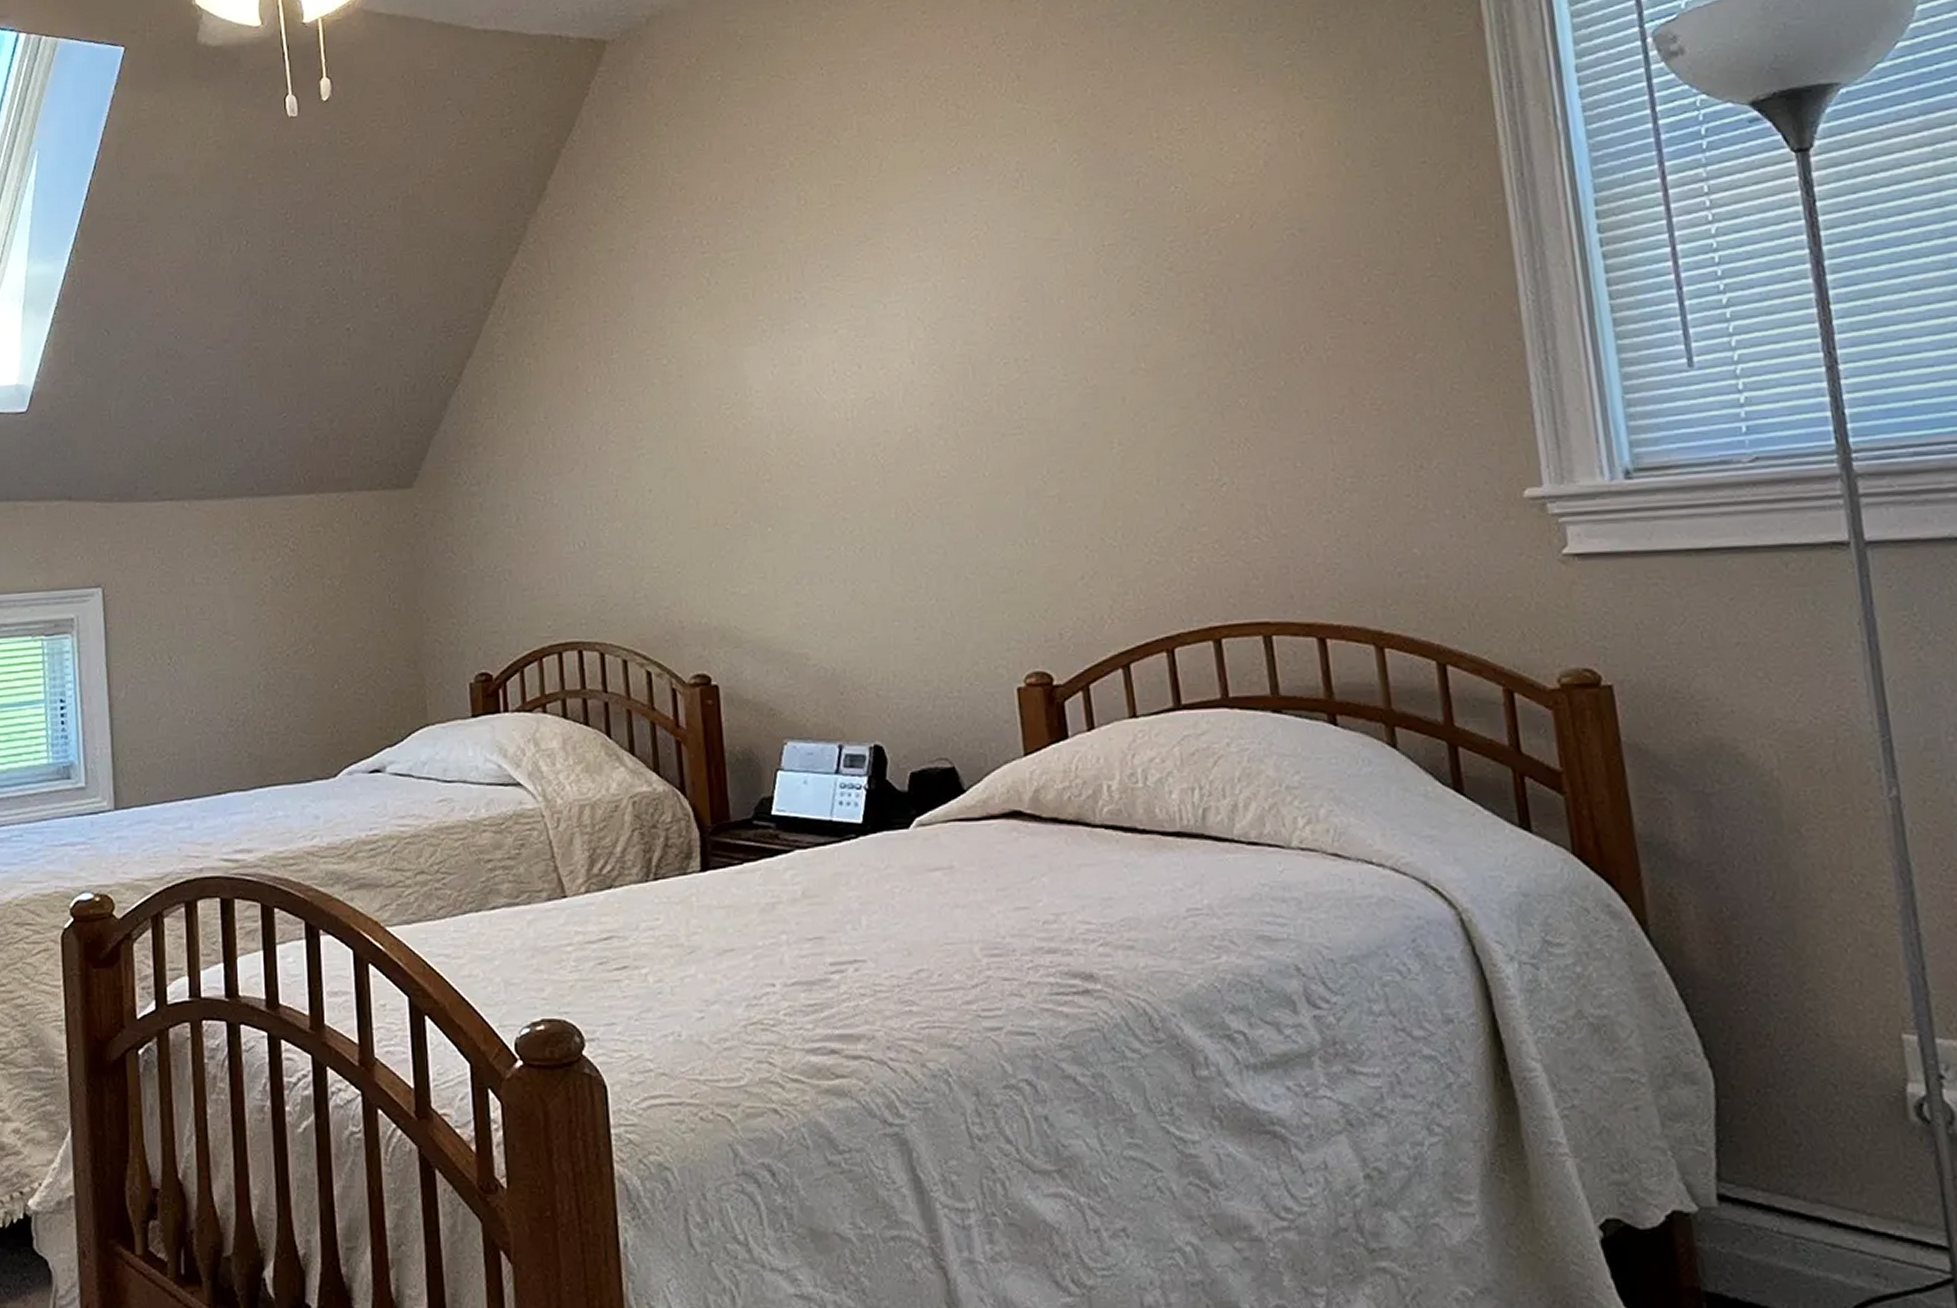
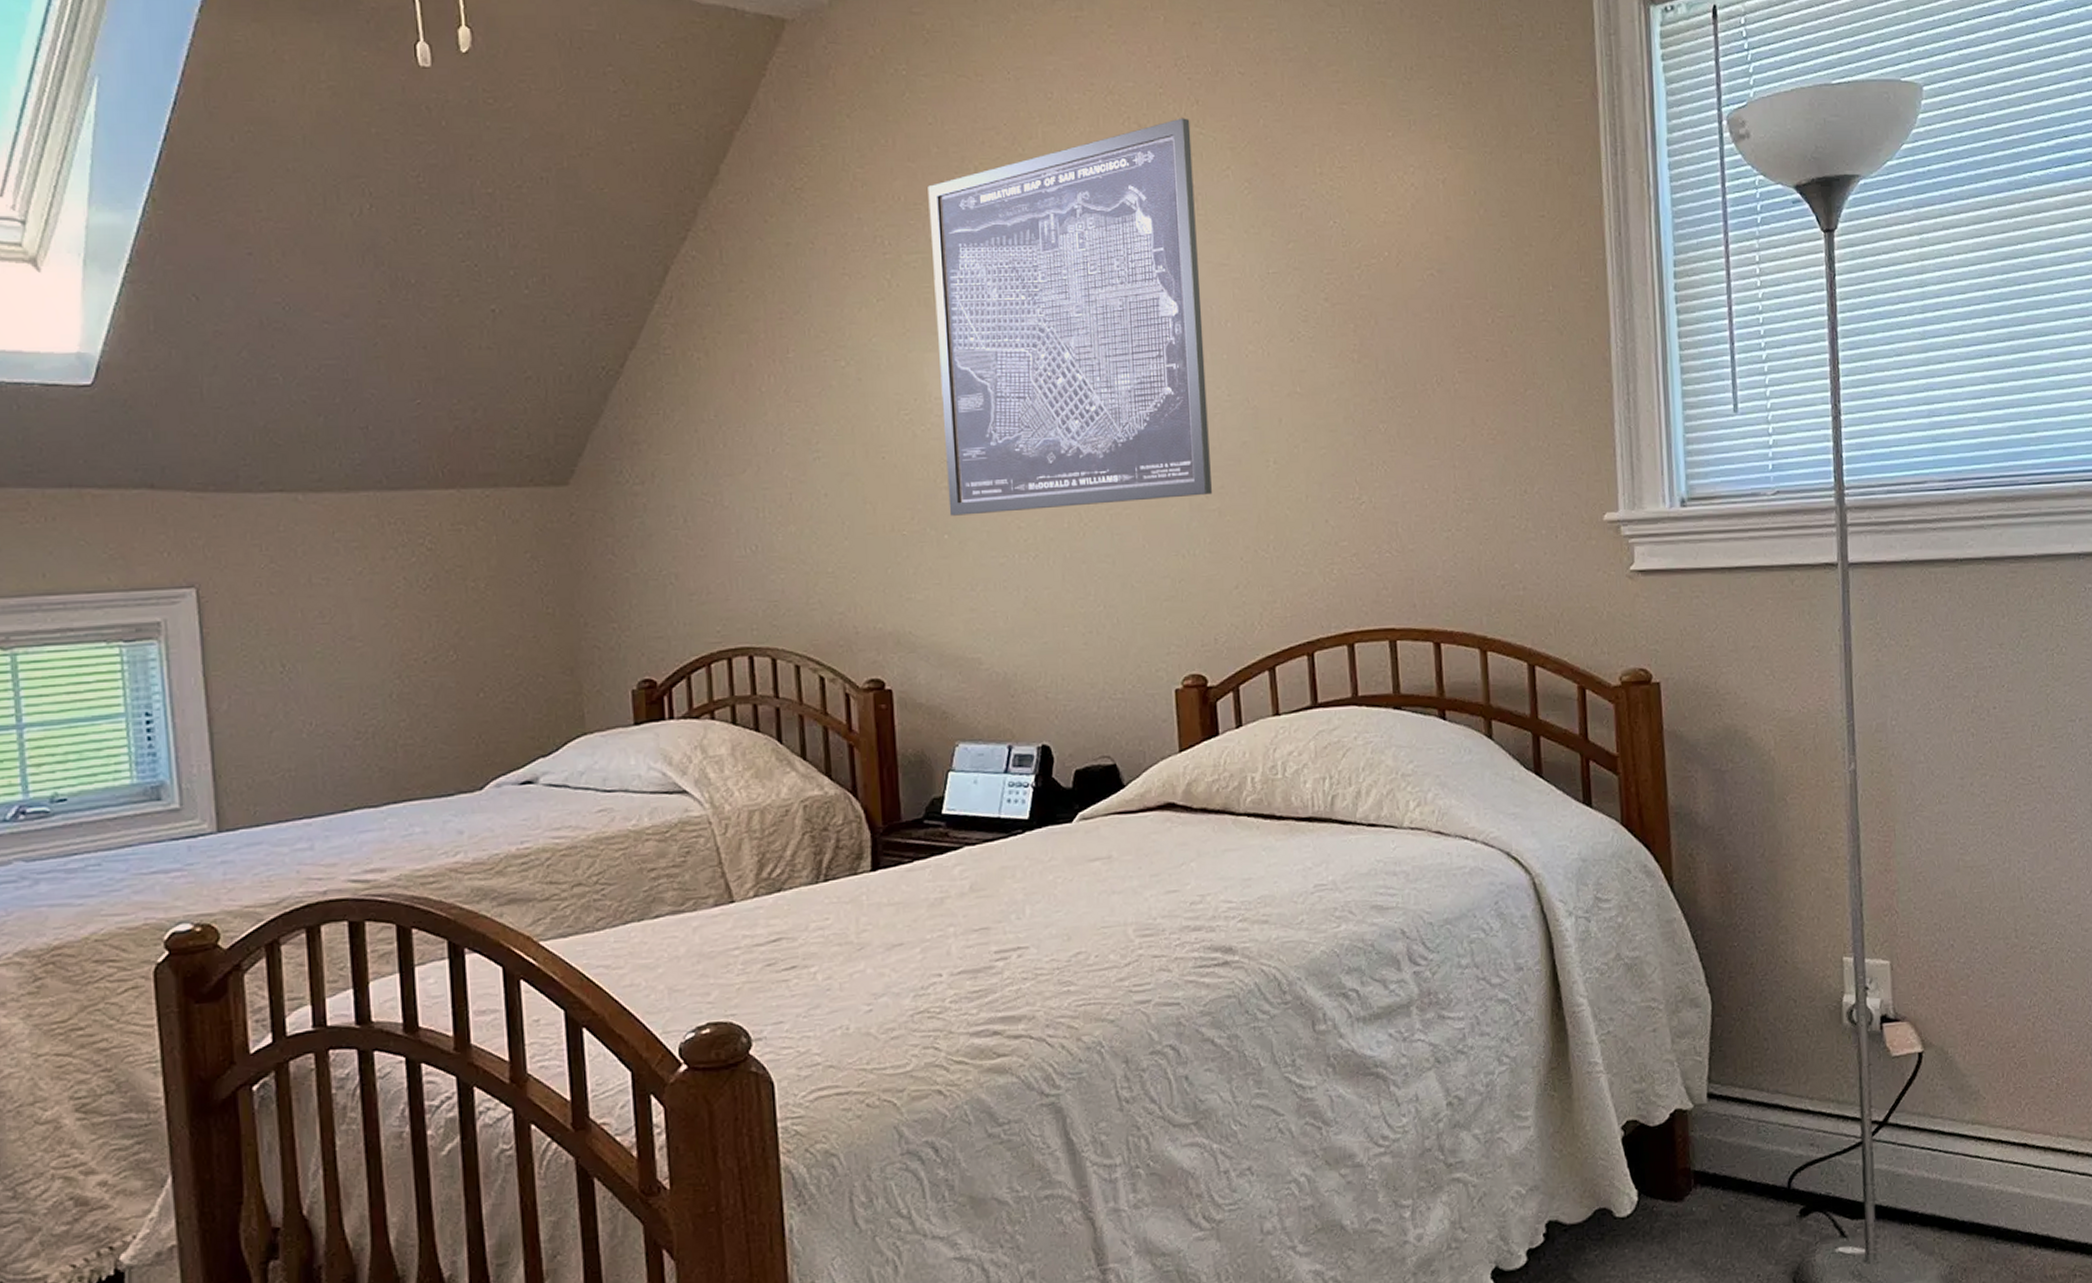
wall art: none [744,95,1050,509] -> present [928,118,1212,516]

